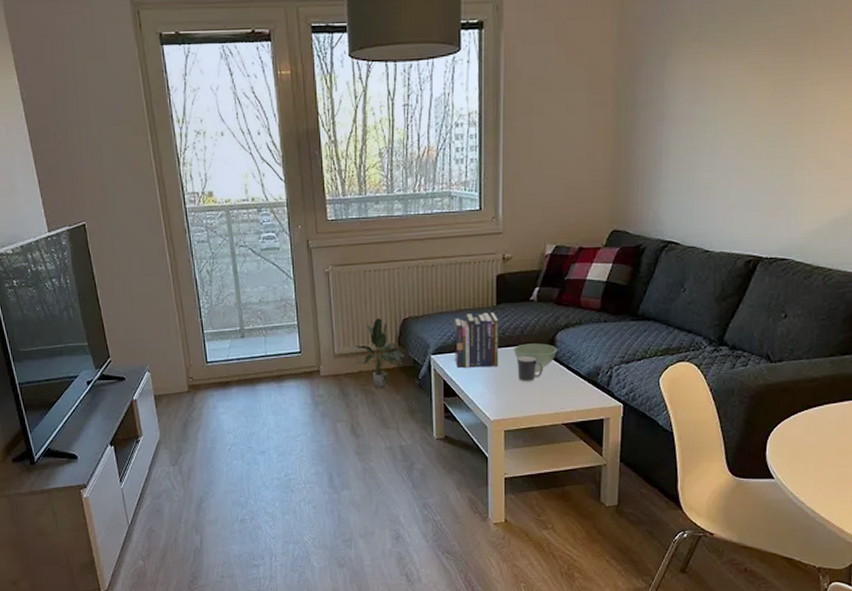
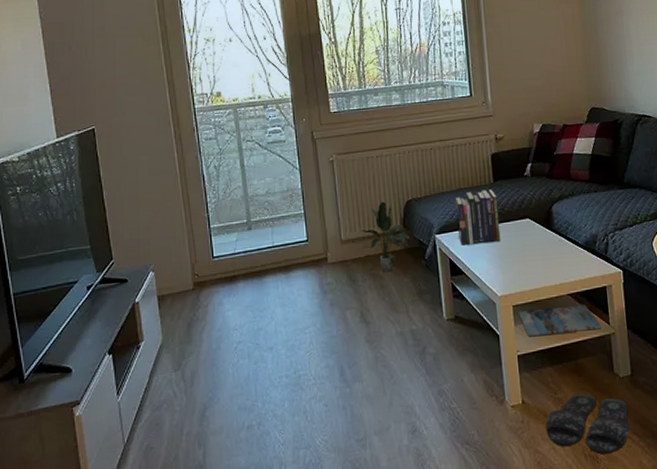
magazine: none [510,435,593,462] -> present [519,304,602,337]
bowl: present [513,343,557,372] -> none [513,216,555,245]
mug: present [517,355,542,383] -> none [518,229,543,256]
slippers: none [526,518,612,574] -> present [545,393,632,455]

